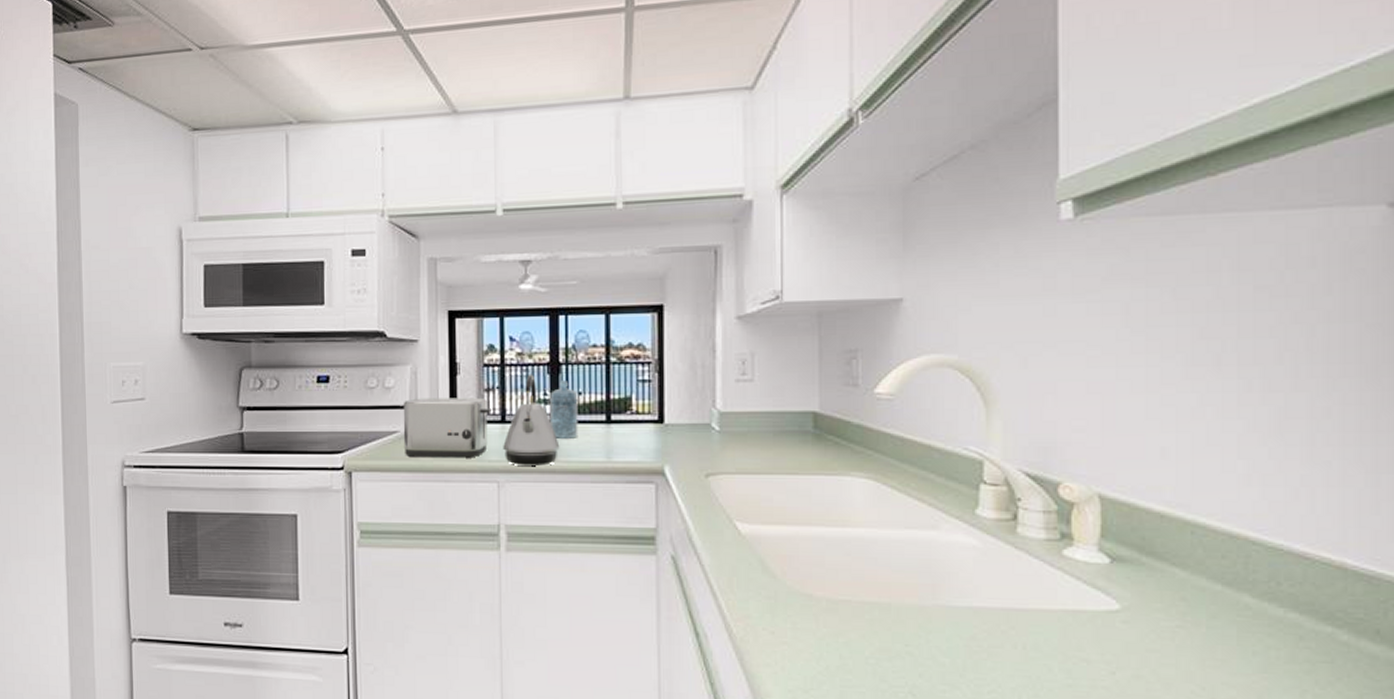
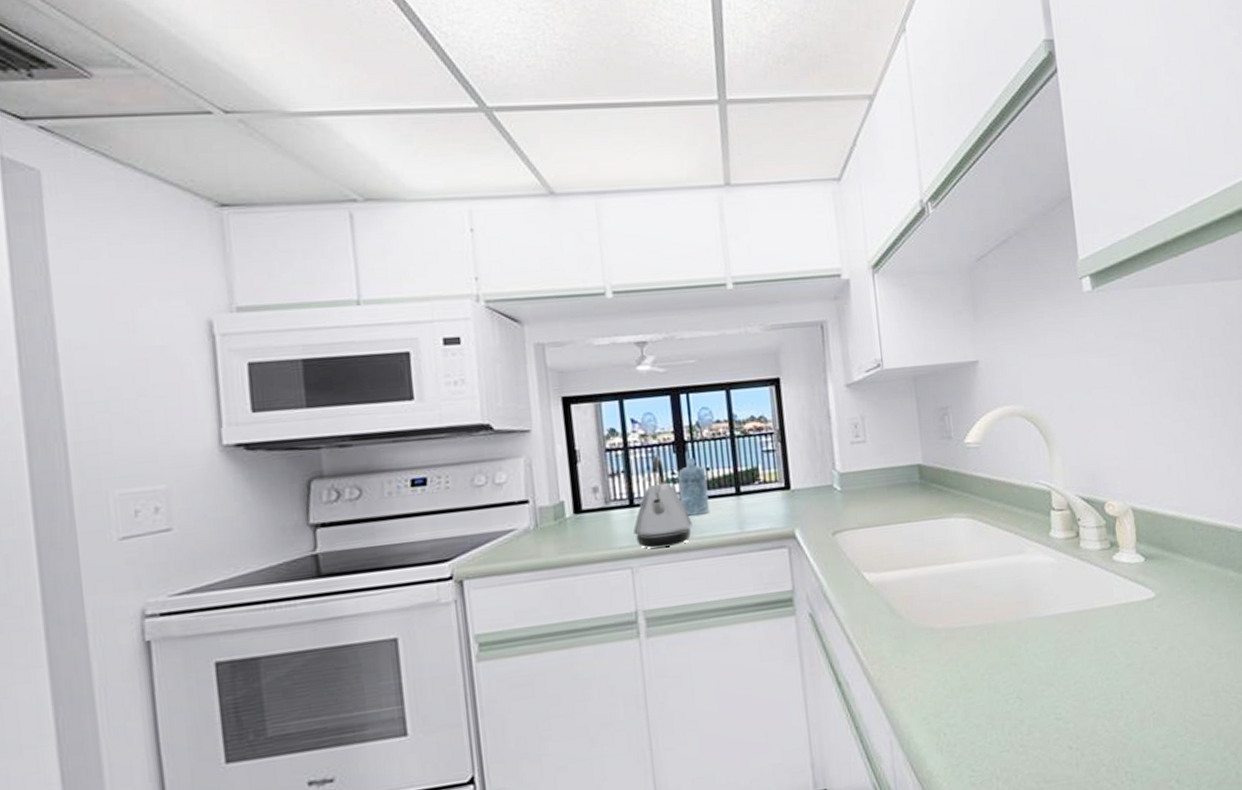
toaster: present [403,397,491,458] -> none [518,484,618,555]

